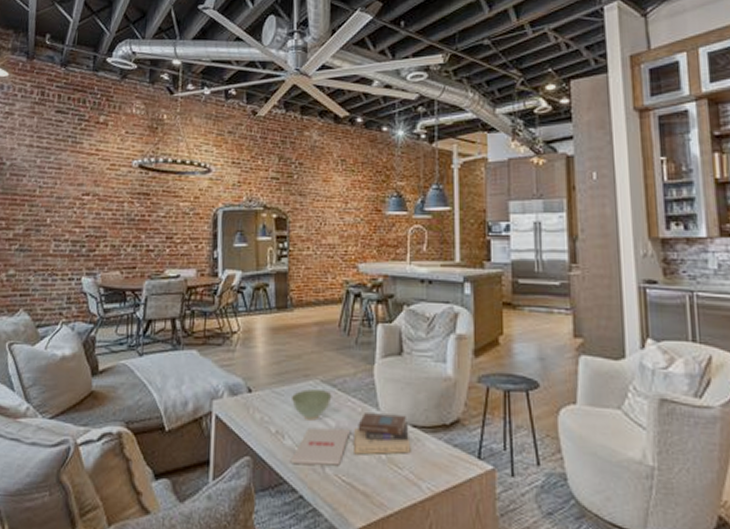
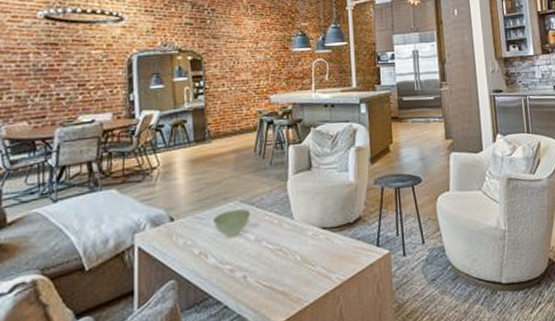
magazine: present [290,427,351,466] -> none [214,240,269,280]
books: present [354,413,411,455] -> none [272,220,322,261]

